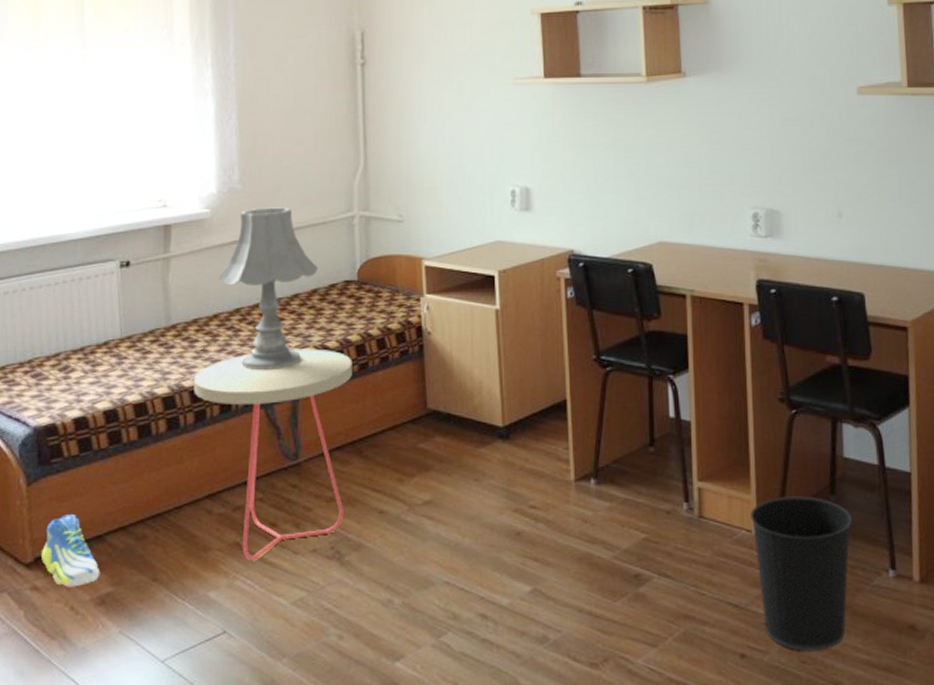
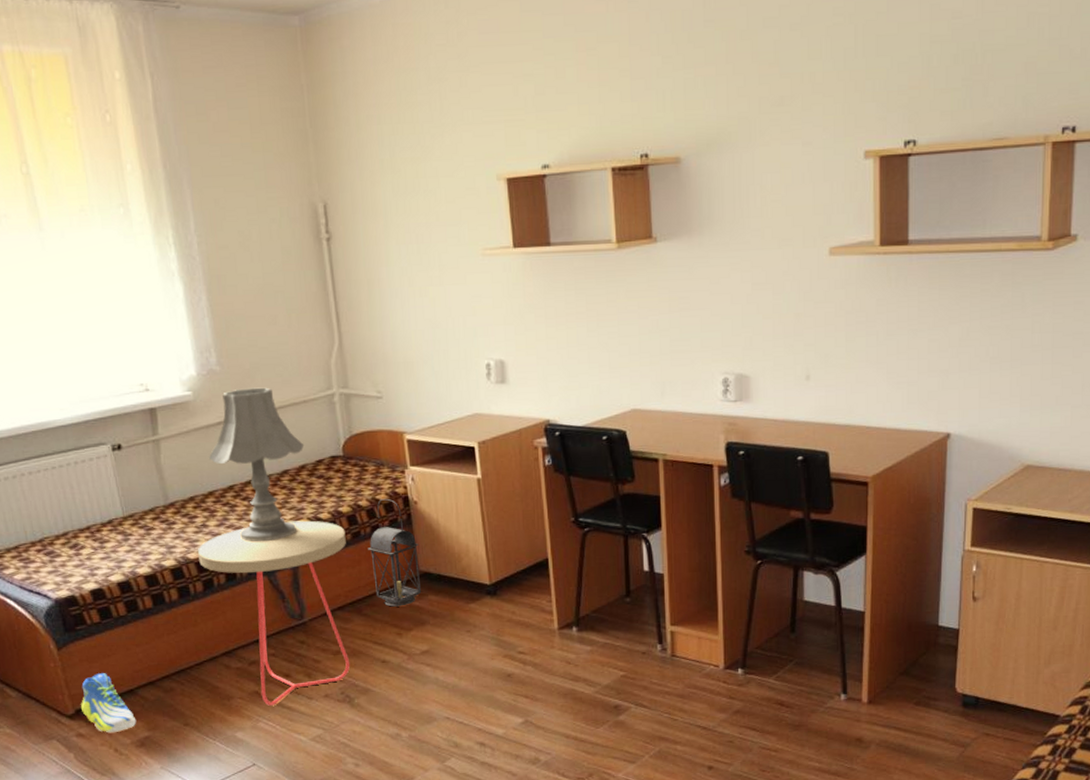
lantern: none [375,327,429,449] -> present [368,498,422,607]
wastebasket: present [751,496,852,651] -> none [718,635,810,762]

